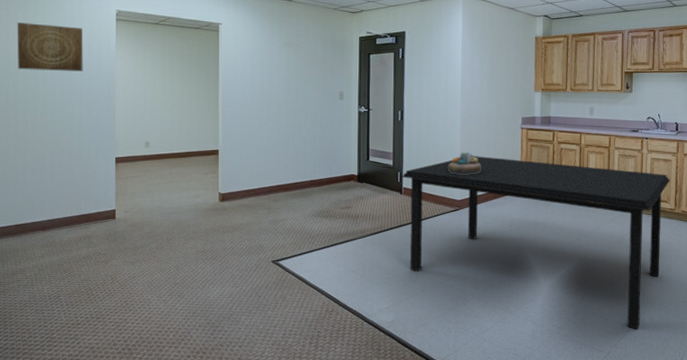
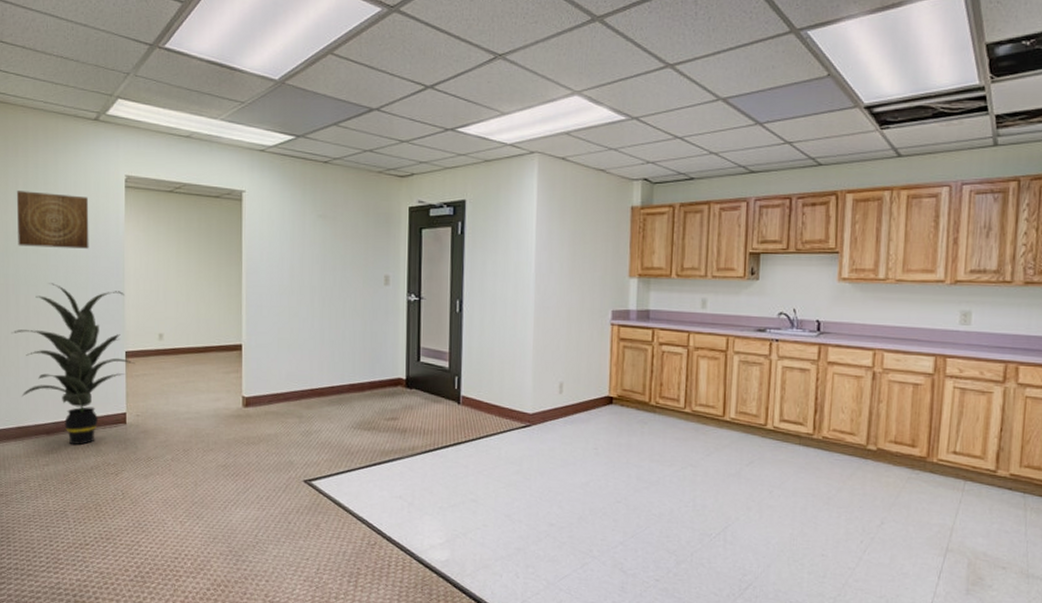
indoor plant: none [10,100,124,239] -> present [11,283,135,445]
dining table: present [402,156,670,329] -> none [460,358,808,587]
decorative bowl: present [447,151,482,175] -> none [517,353,560,383]

